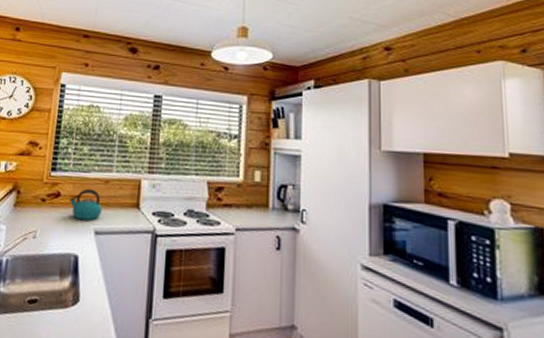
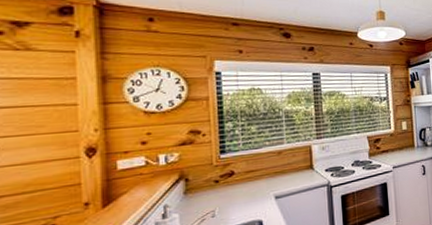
kettle: present [68,188,102,221] -> none [244,161,279,191]

